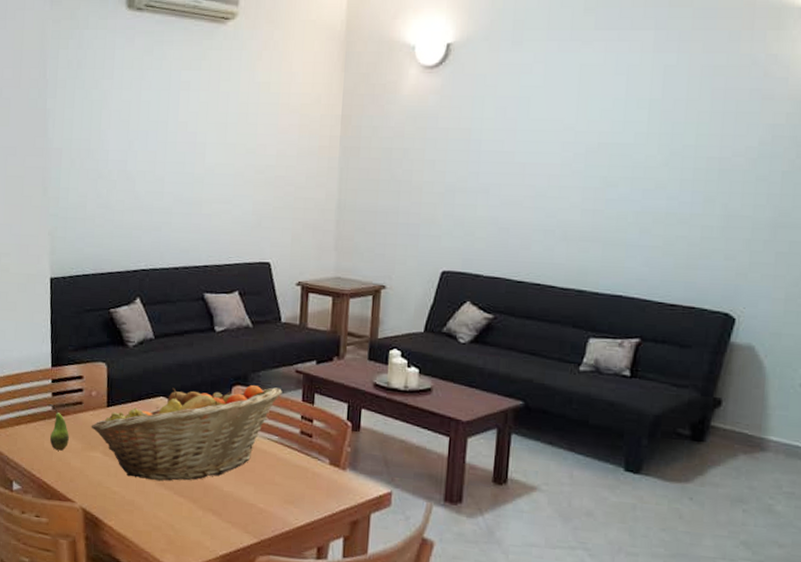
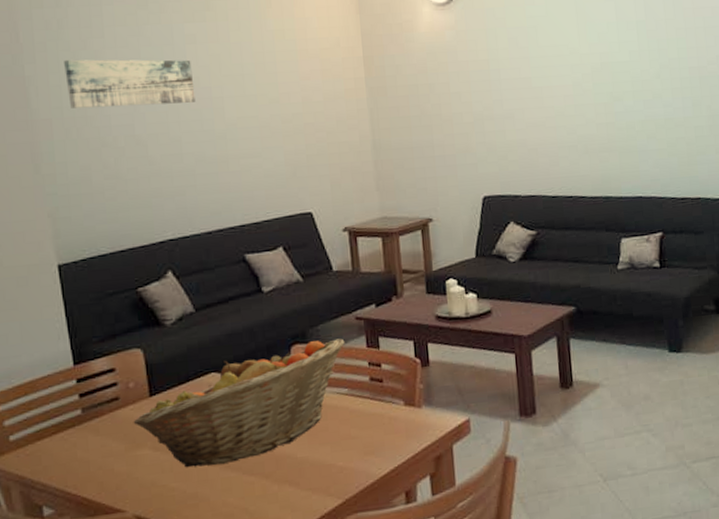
fruit: present [49,404,69,451] -> none [77,408,108,459]
wall art: none [77,97,183,145] -> present [64,59,196,109]

